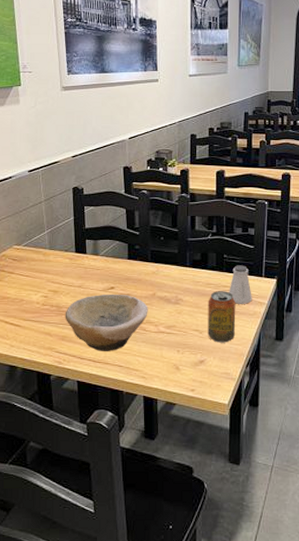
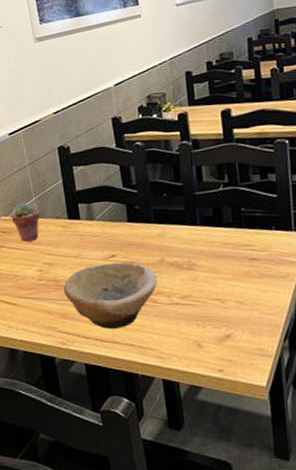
potted succulent: none [23,235,50,270] -> present [11,203,40,242]
beverage can: present [208,291,236,343] -> none [227,250,266,313]
saltshaker: present [229,265,252,304] -> none [252,218,283,265]

